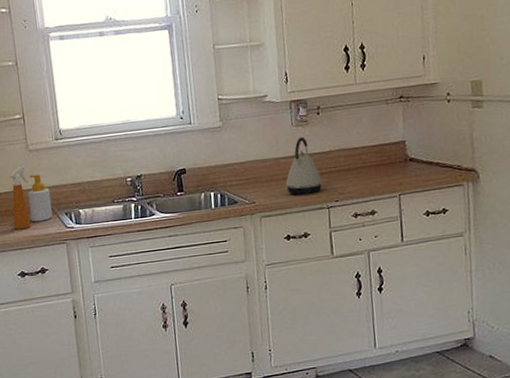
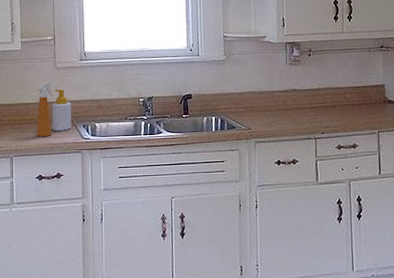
kettle: present [285,136,322,196] -> none [278,74,311,126]

